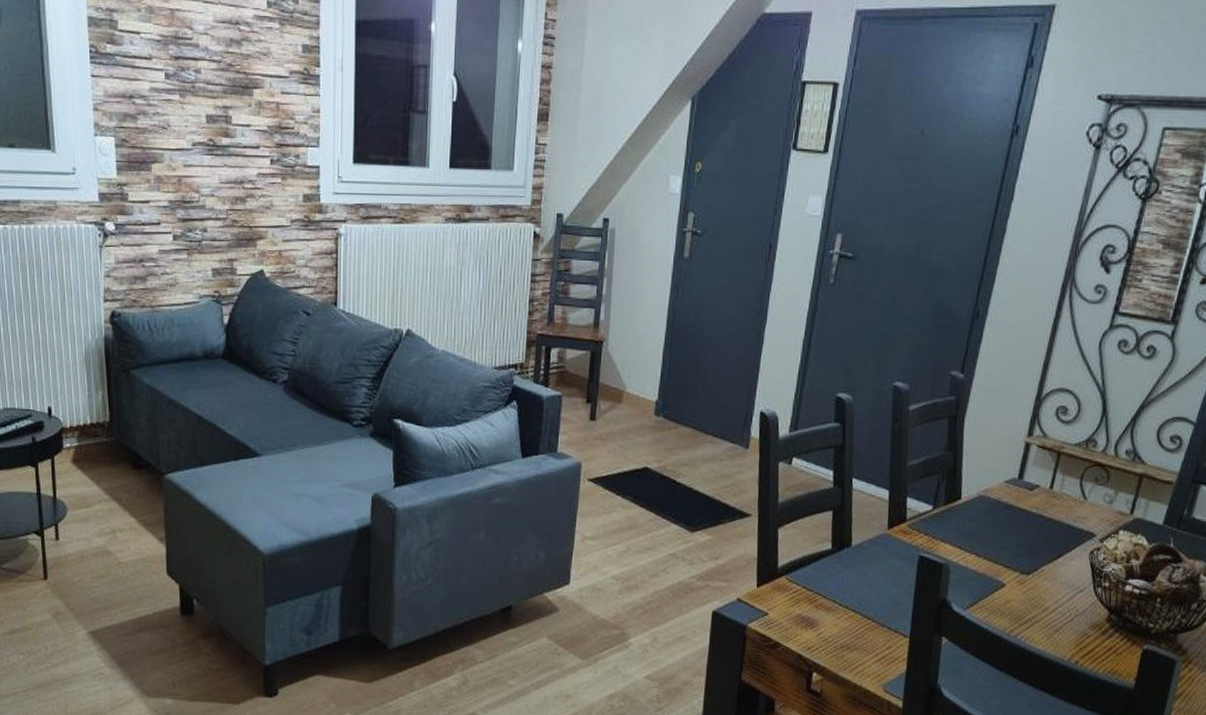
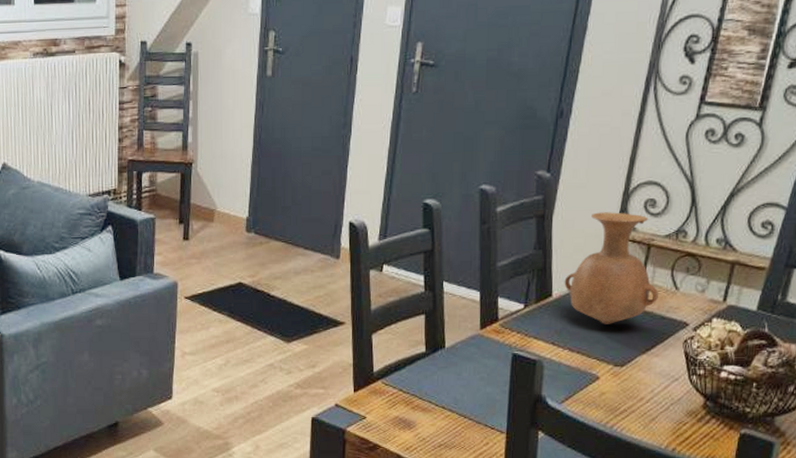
vase: none [973,416,1068,531] -> present [564,212,659,324]

